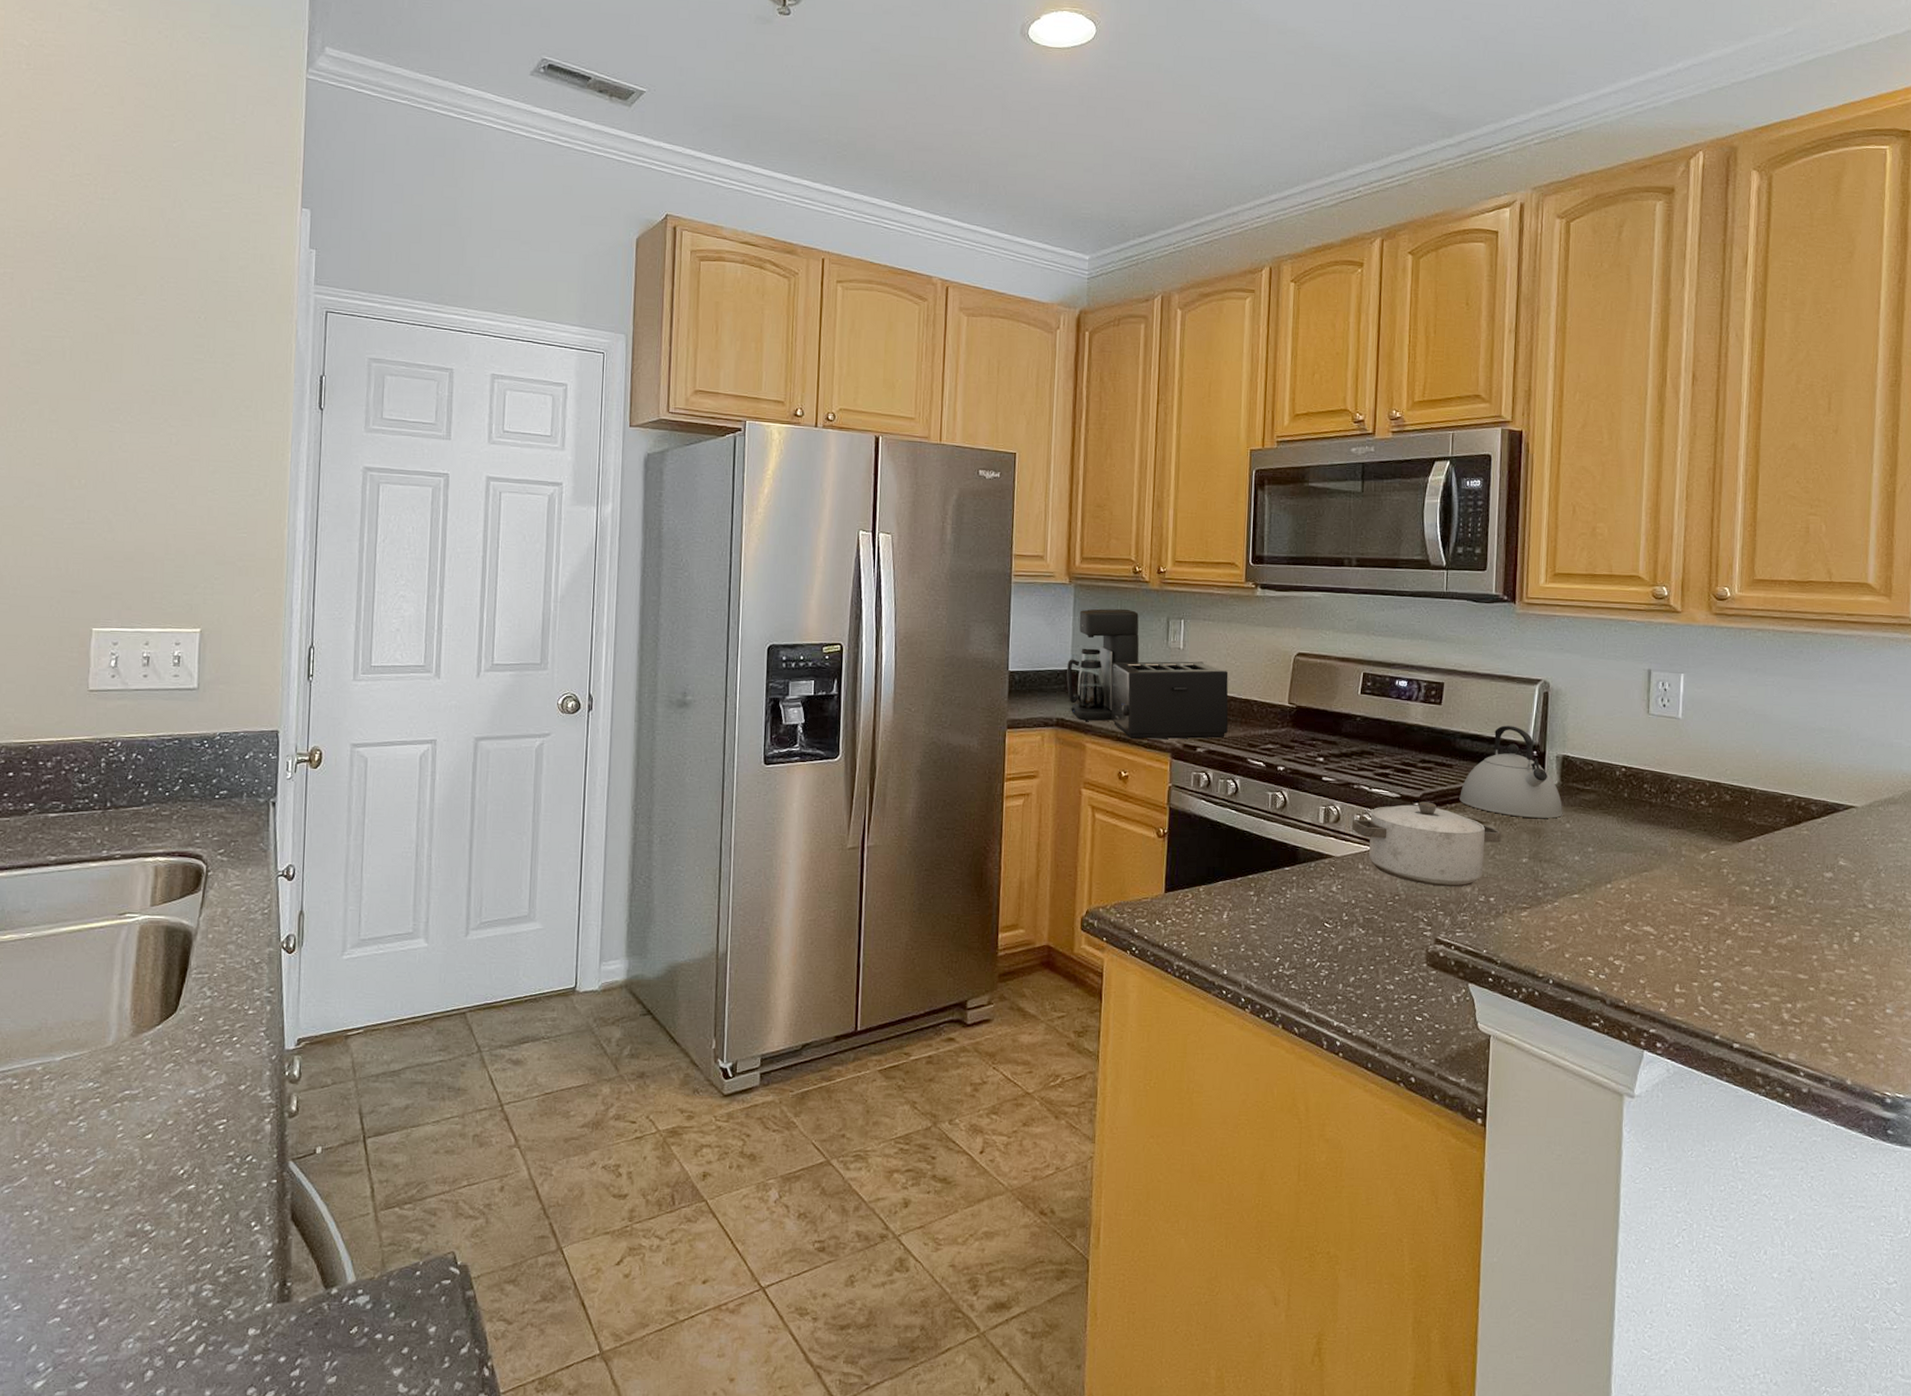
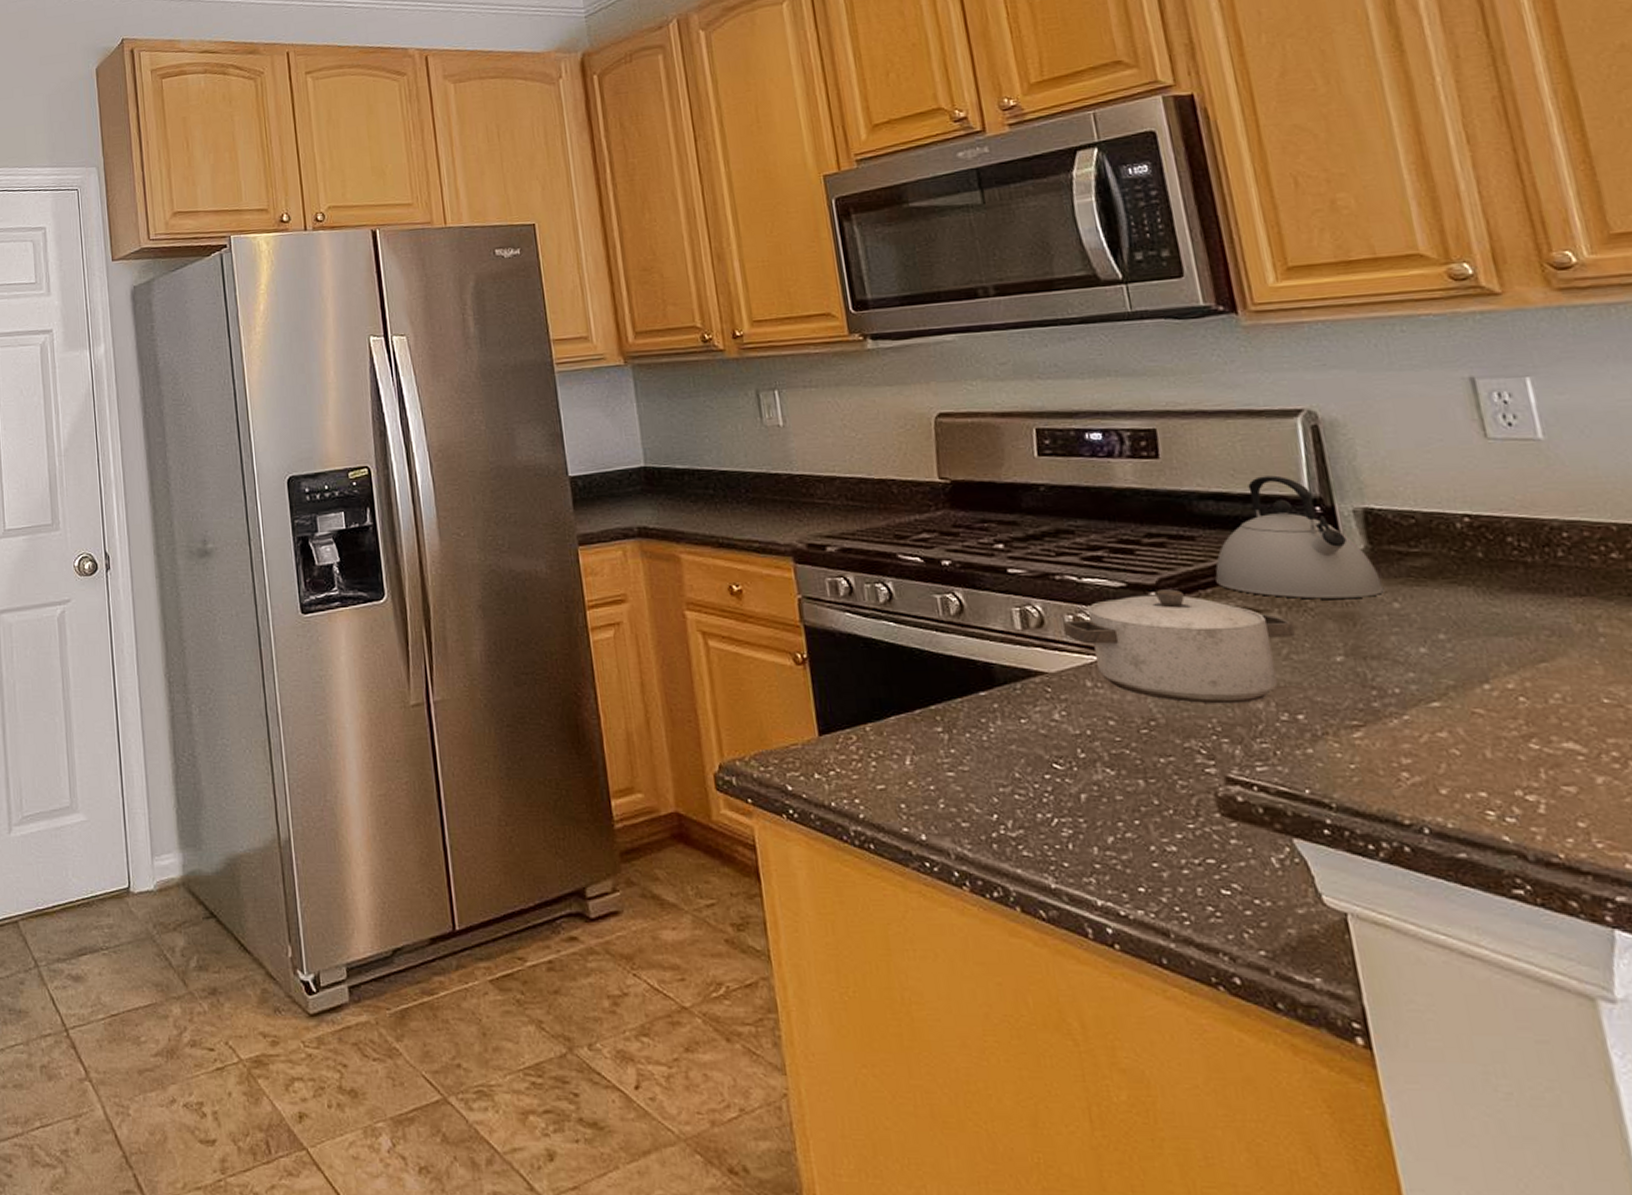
coffee maker: present [1066,608,1140,721] -> none [639,385,729,527]
toaster: present [1111,661,1229,740] -> none [695,438,864,544]

